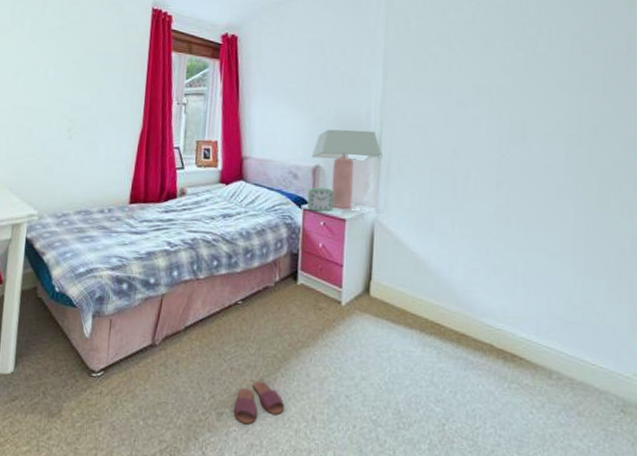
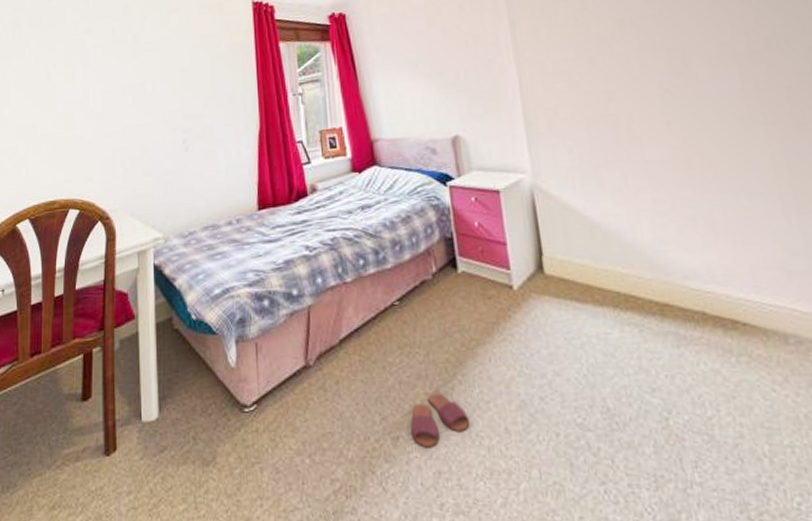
alarm clock: present [307,187,334,212] -> none [451,159,482,187]
table lamp: present [311,129,382,209] -> none [447,87,527,179]

